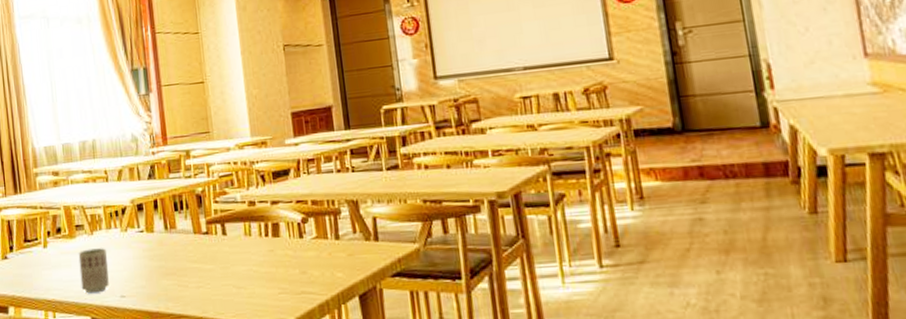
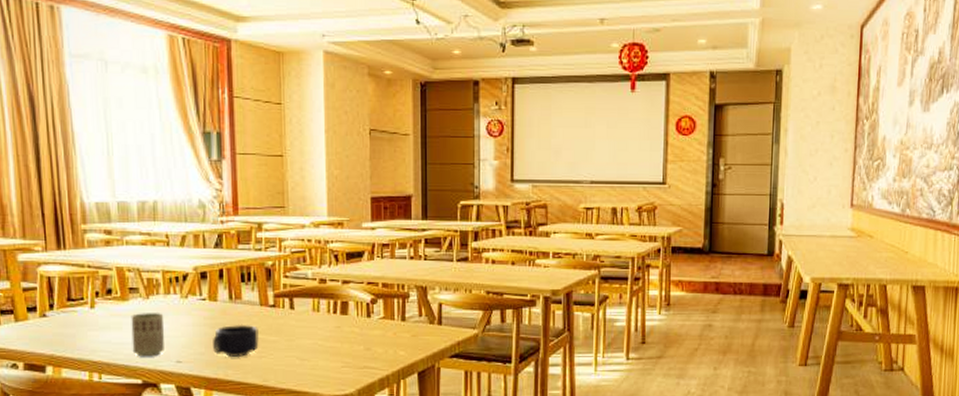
mug: none [152,254,196,290] -> present [213,324,259,358]

